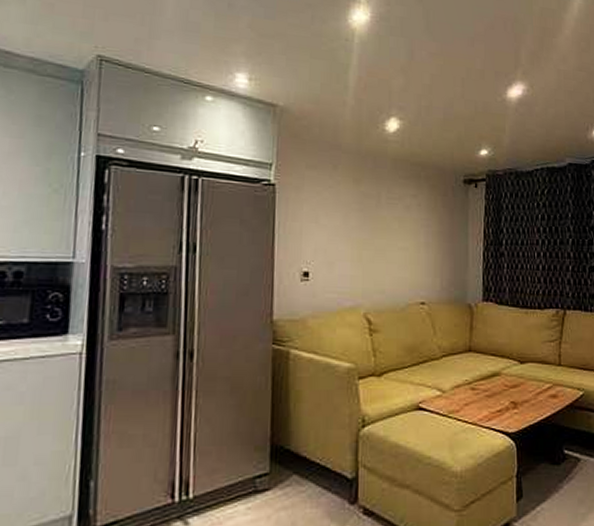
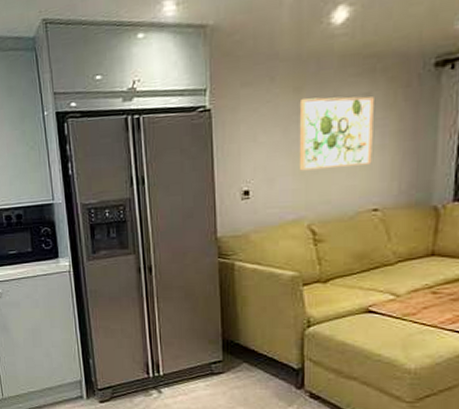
wall art: none [358,190,419,259] -> present [300,96,374,171]

